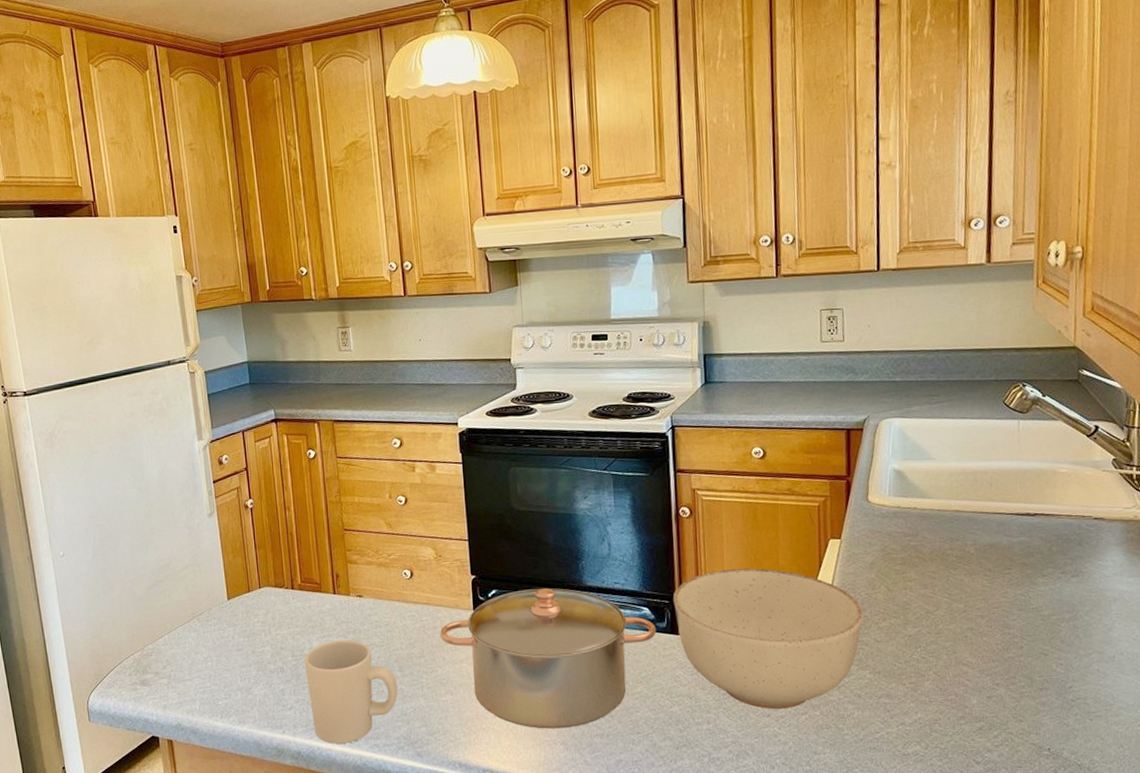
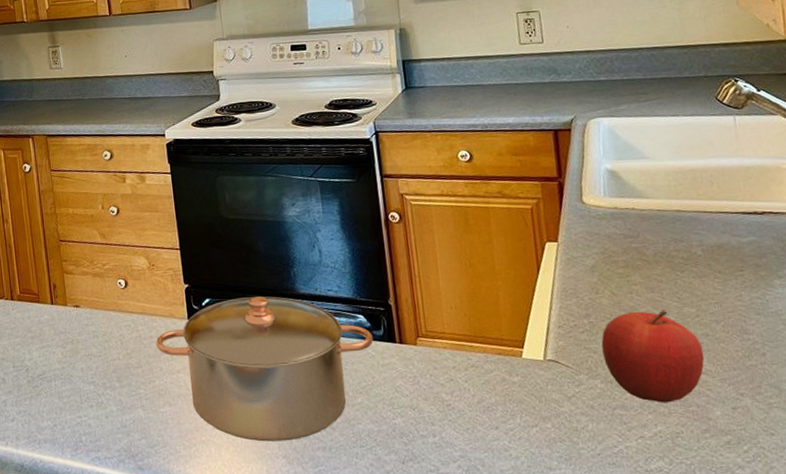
mug: present [304,640,398,744] -> none [25,350,117,456]
bowl: present [672,568,864,710] -> none [387,273,590,422]
fruit: none [873,605,967,692] -> present [601,310,705,403]

